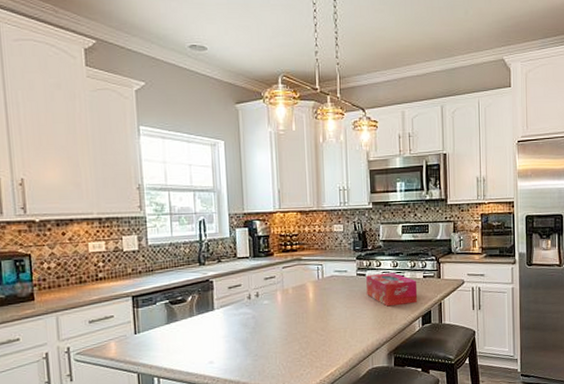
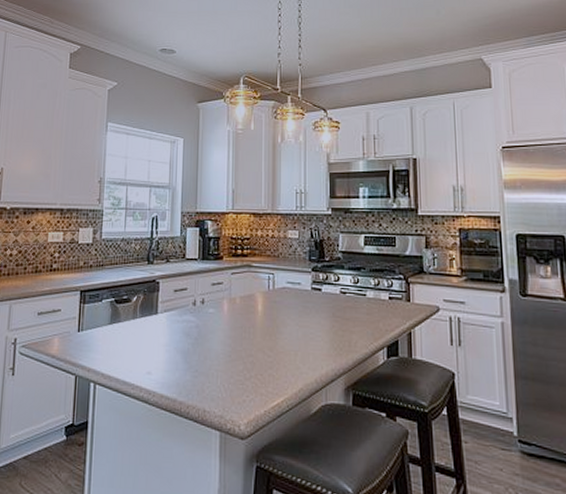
tissue box: present [366,272,418,307] -> none [322,289,382,330]

